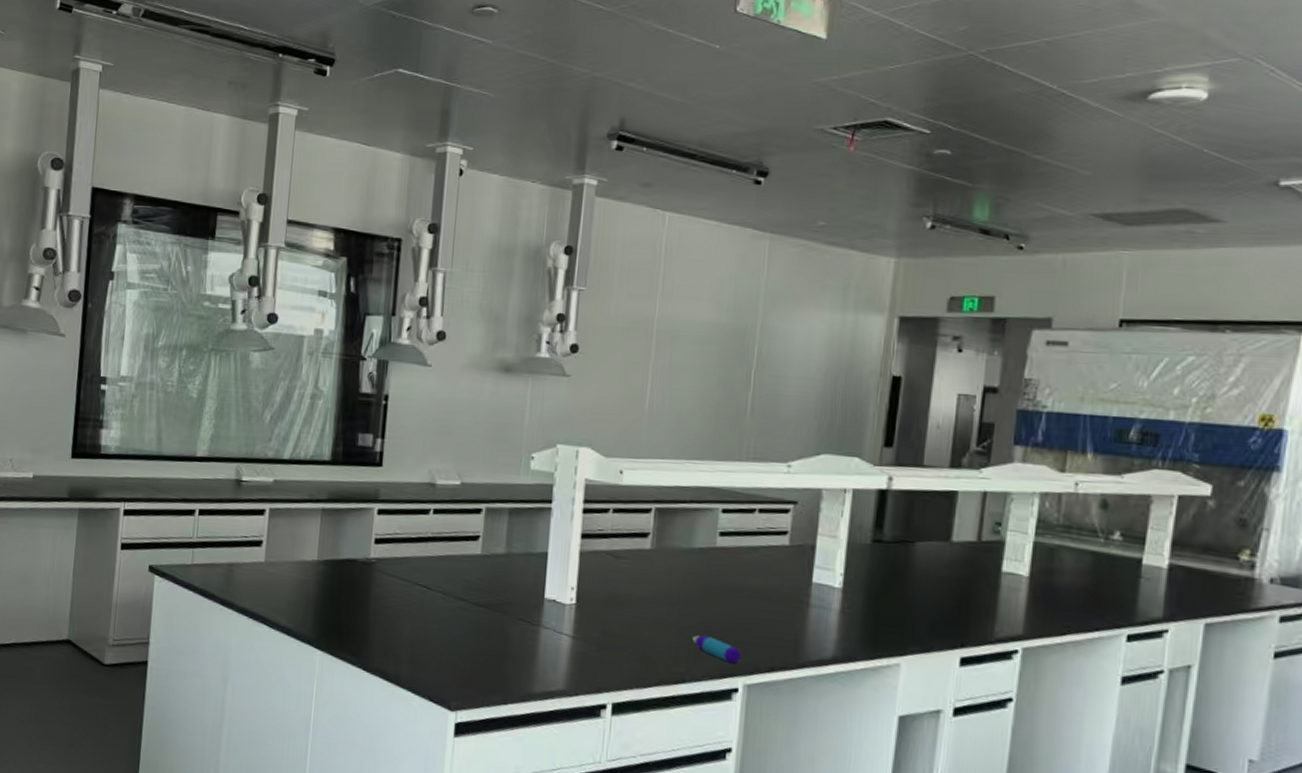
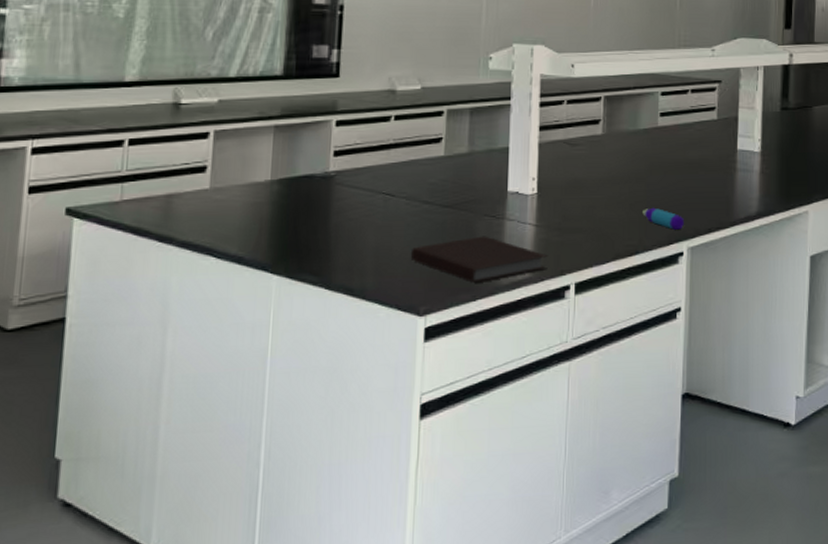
notebook: none [445,640,584,688] -> present [411,236,548,283]

